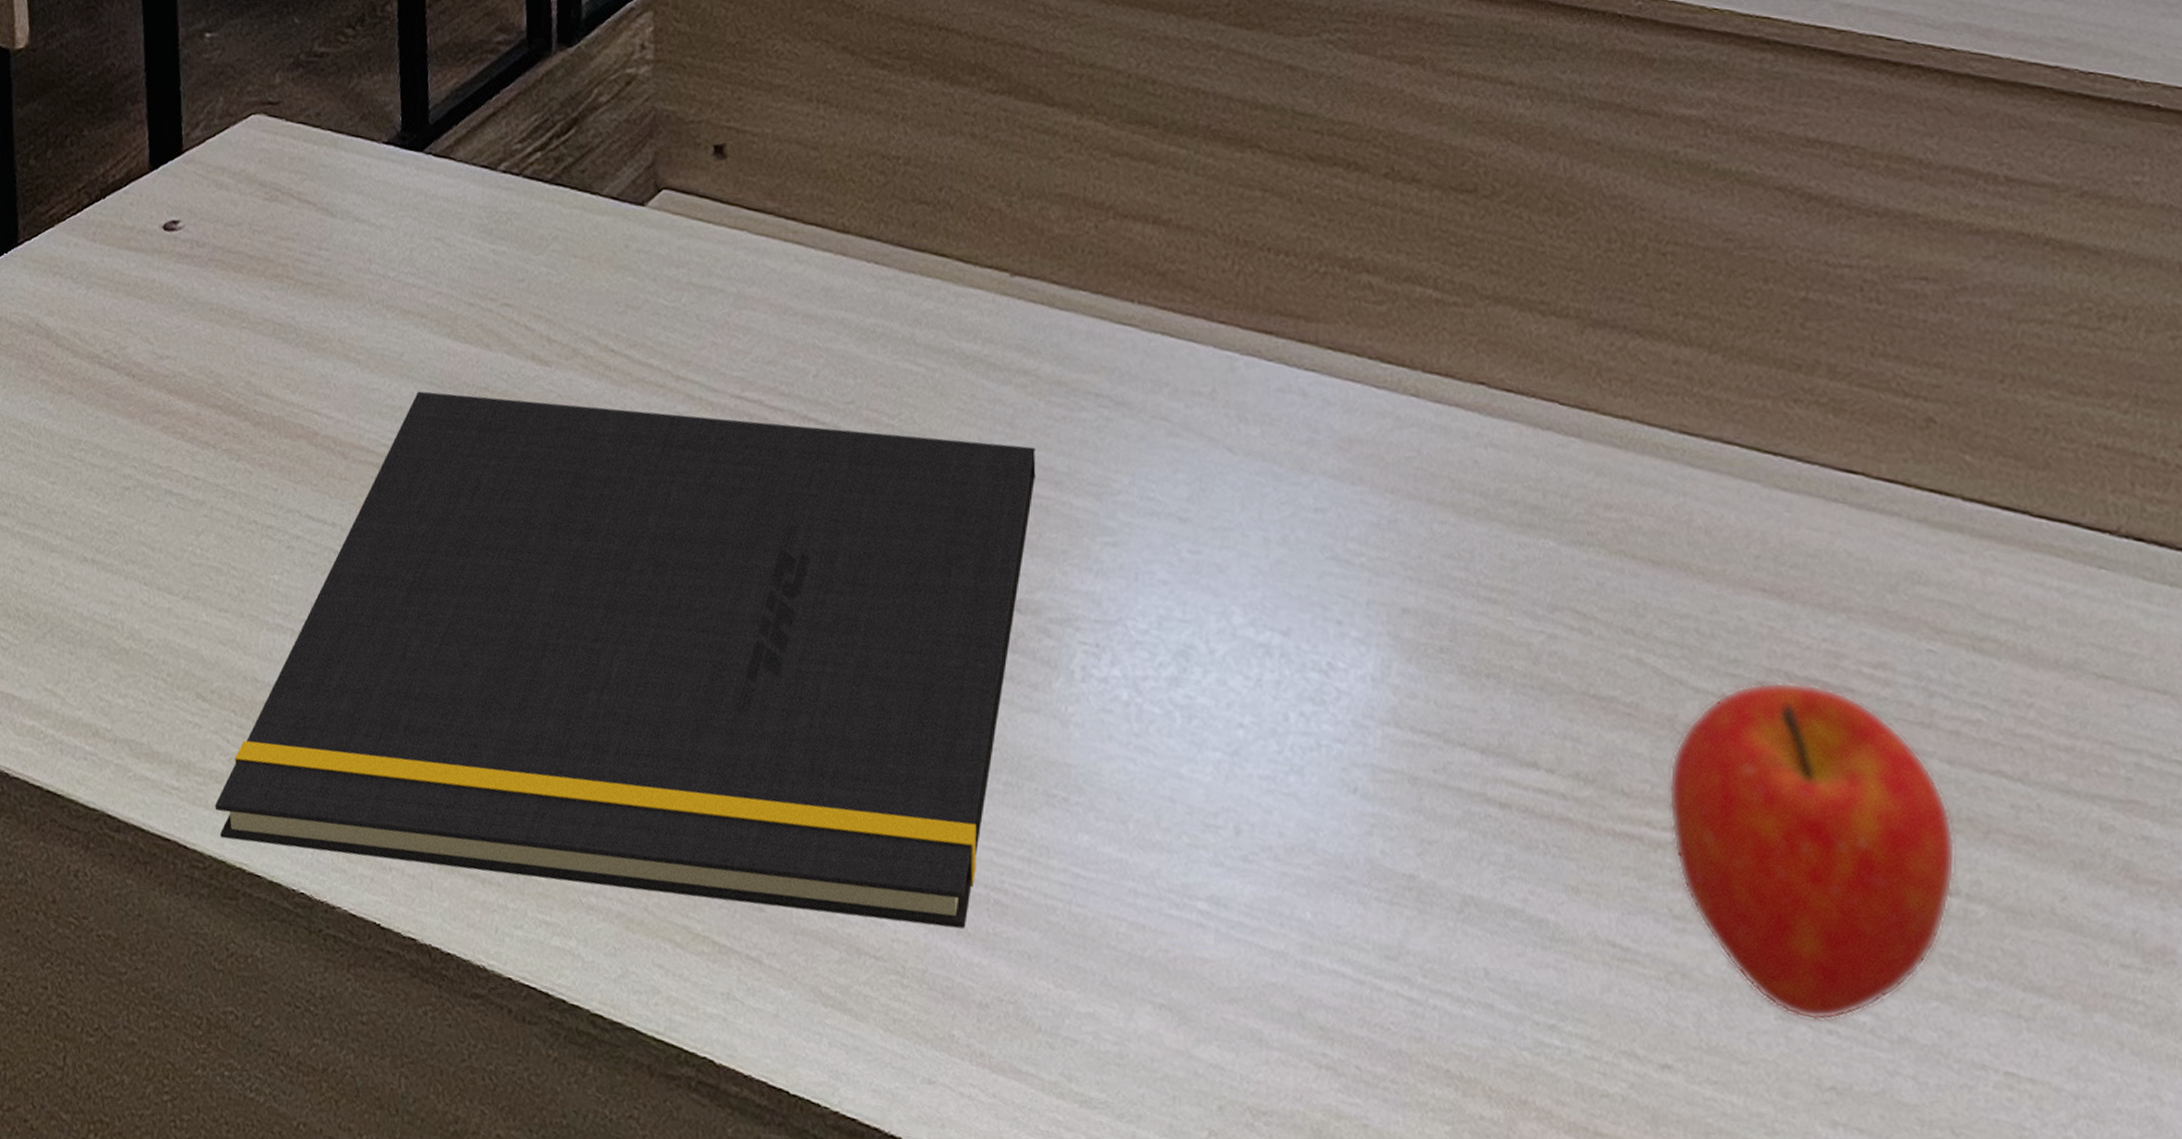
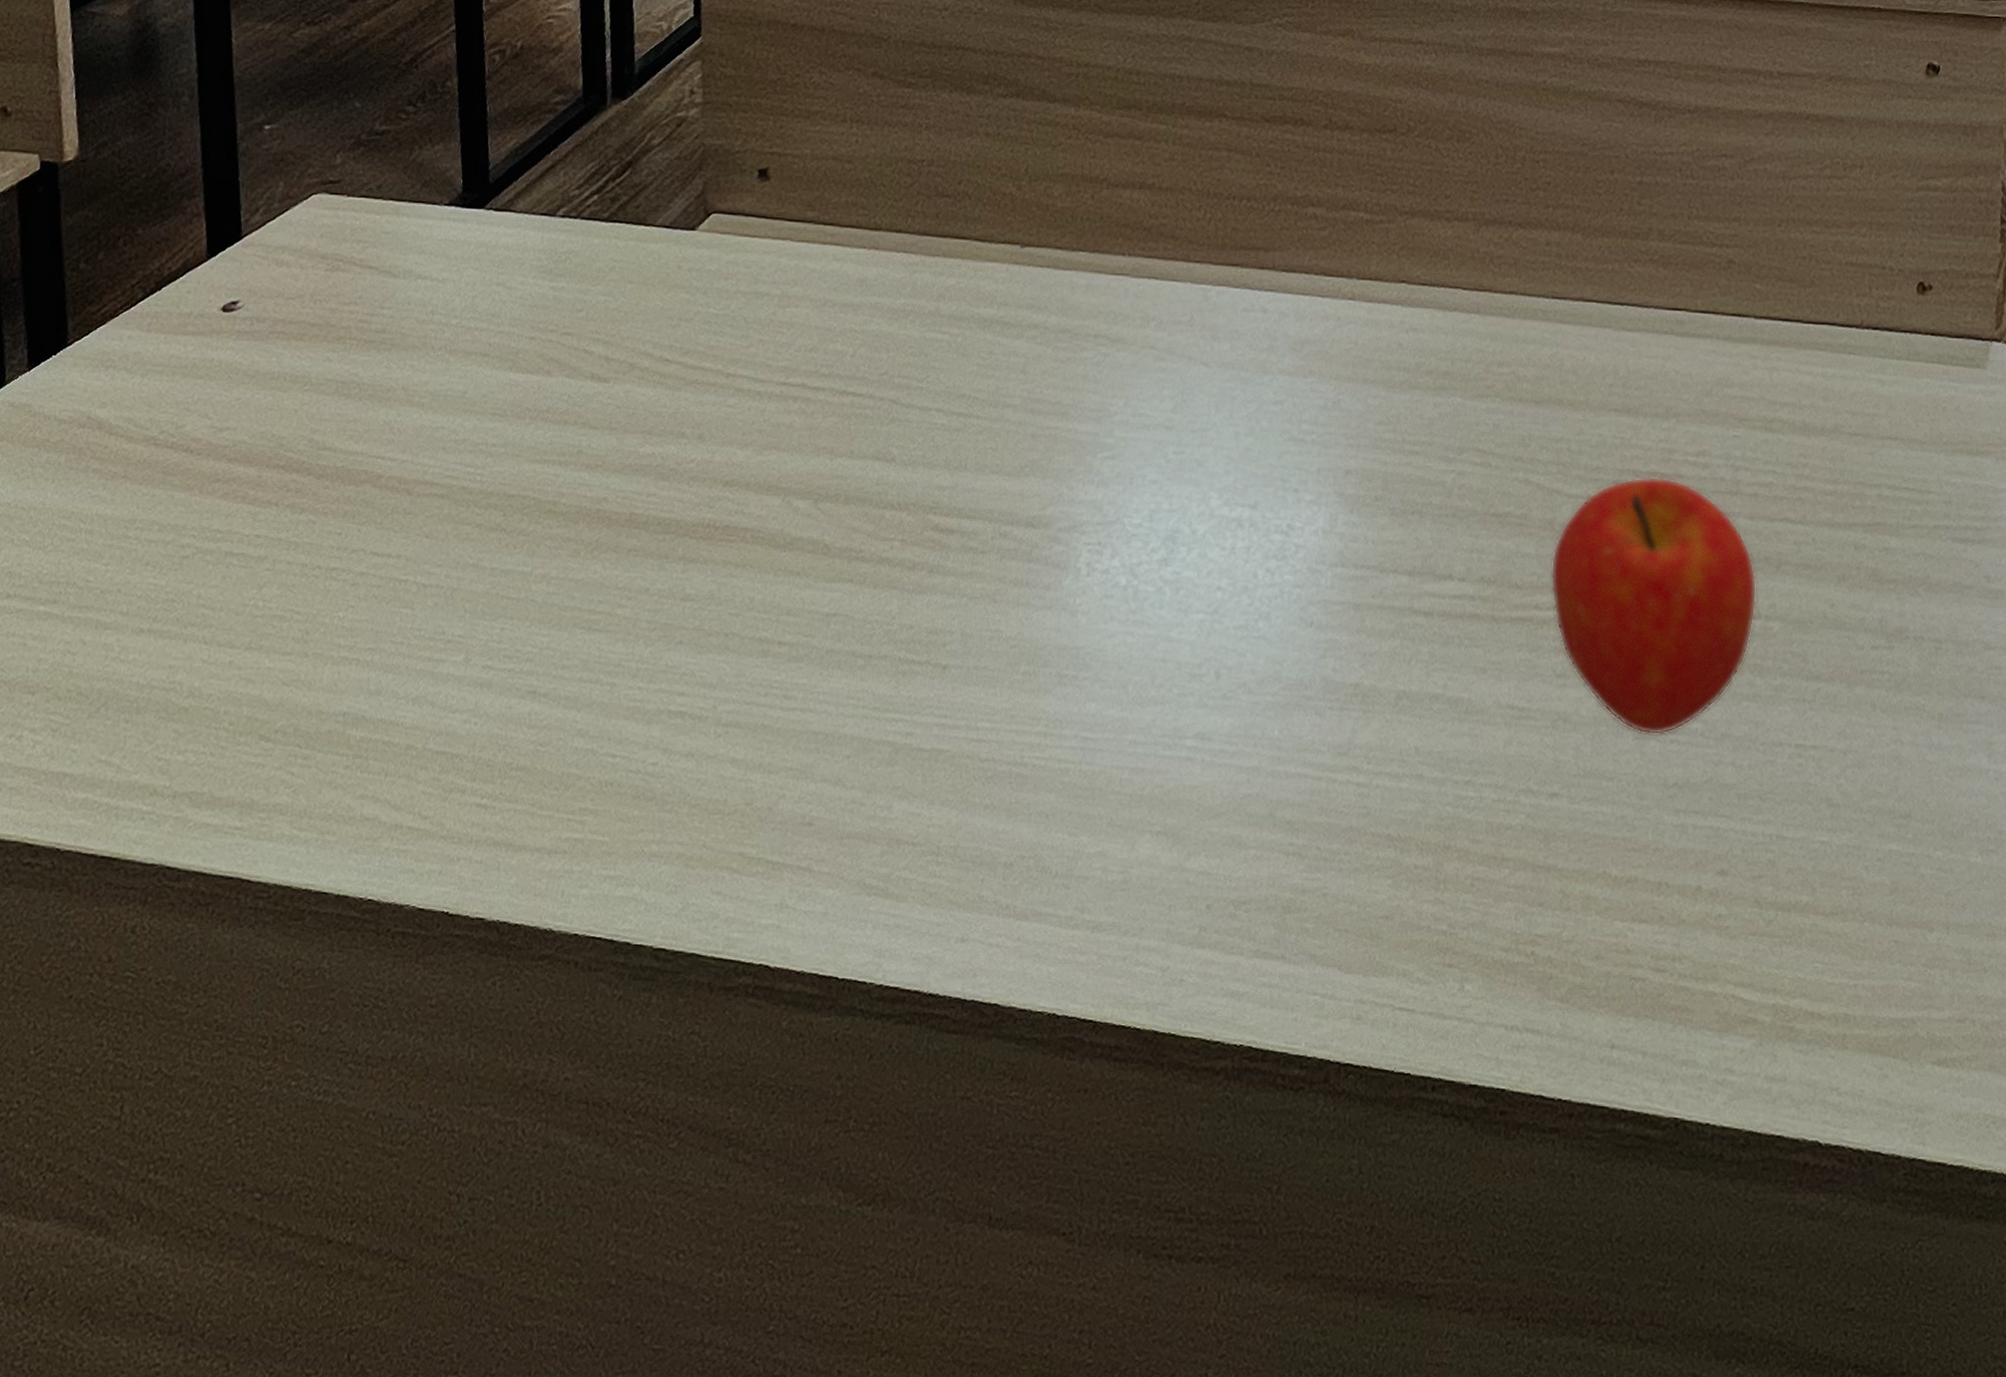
notepad: present [215,391,1036,929] -> none [279,387,1045,865]

